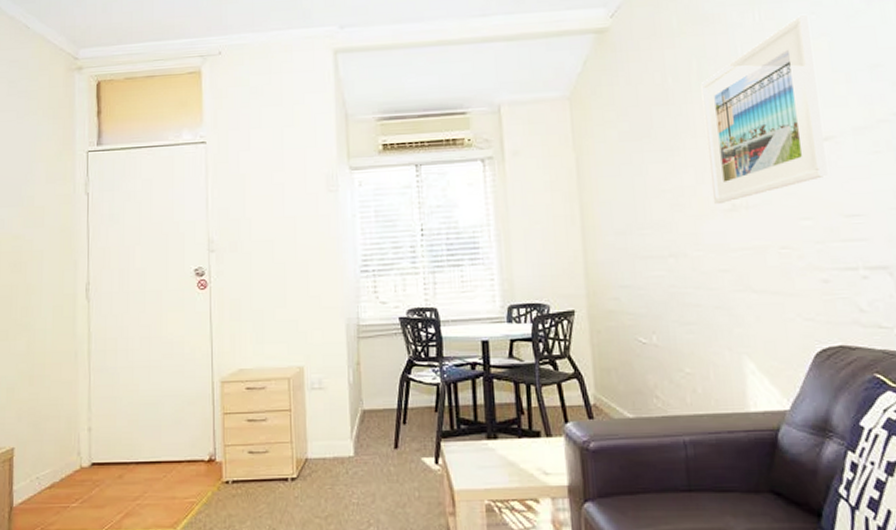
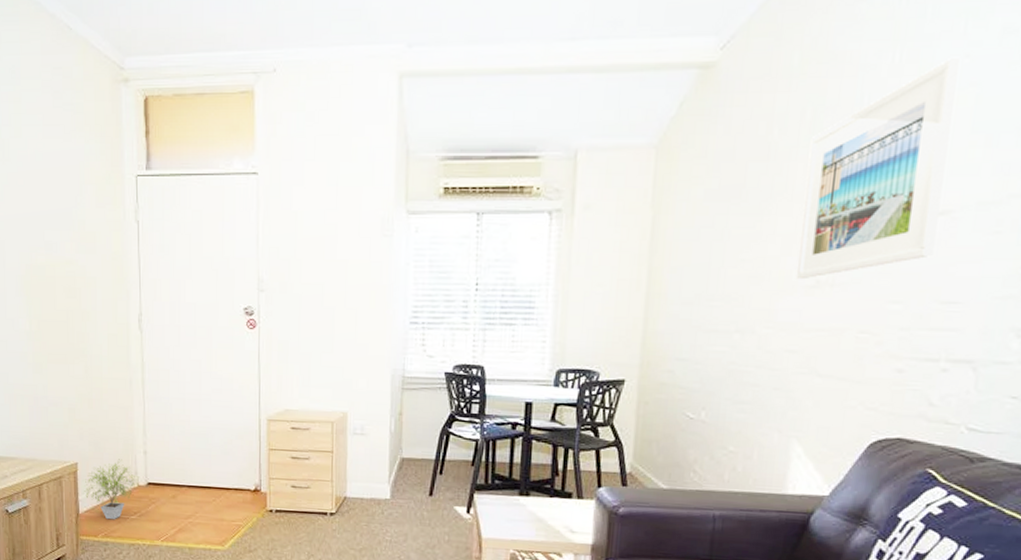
potted plant: none [20,439,80,511] -> present [84,459,138,520]

